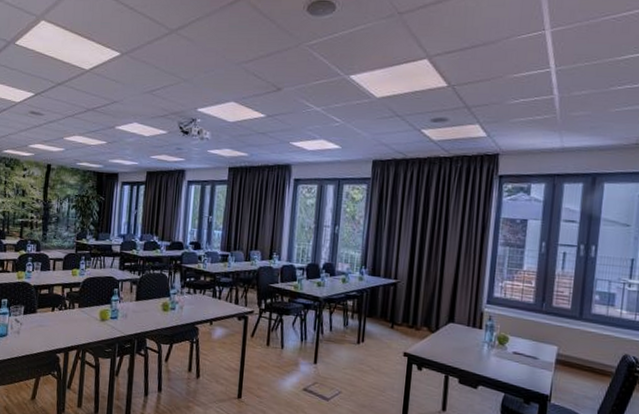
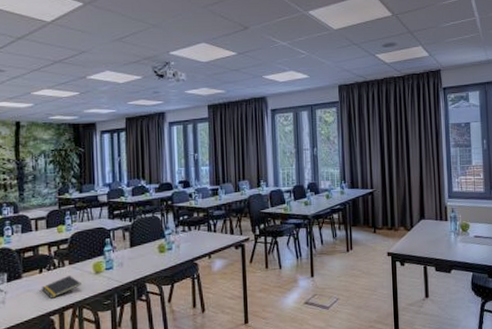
notepad: none [52,318,87,337] -> present [42,276,81,299]

